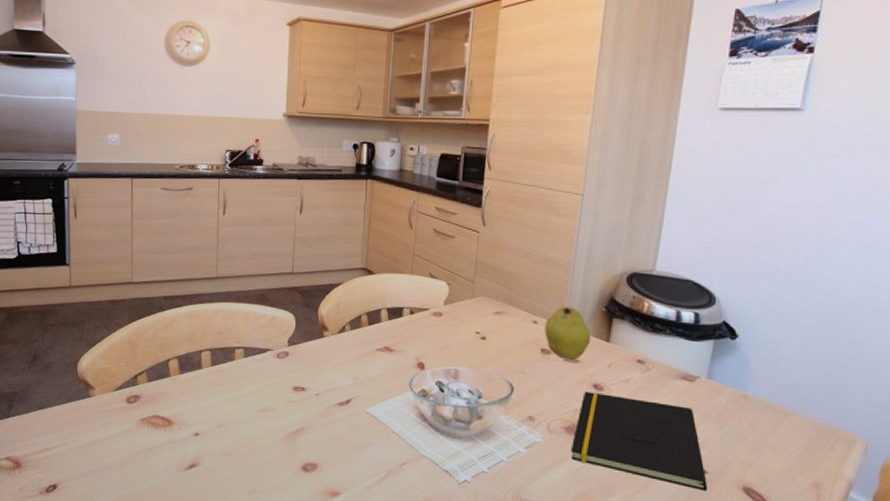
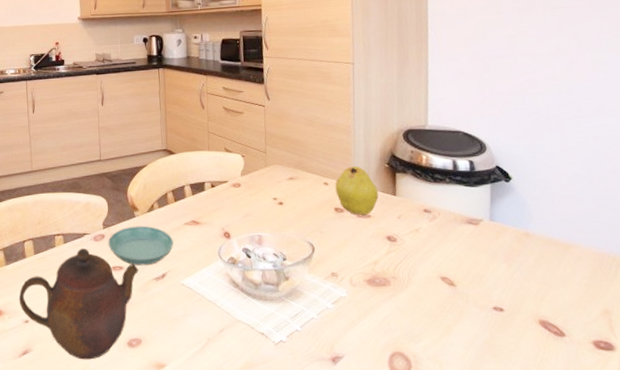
teapot: none [190,364,322,480] -> present [18,248,138,360]
saucer: none [292,346,362,390] -> present [108,225,174,266]
notepad: present [571,391,707,491] -> none [374,244,506,328]

